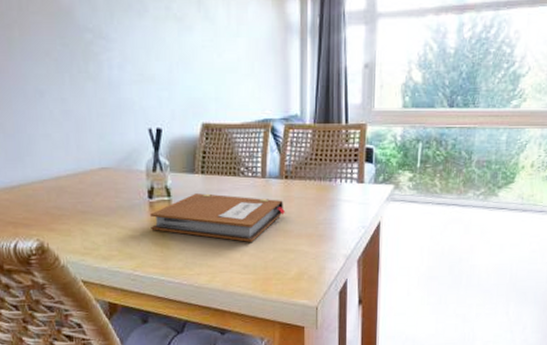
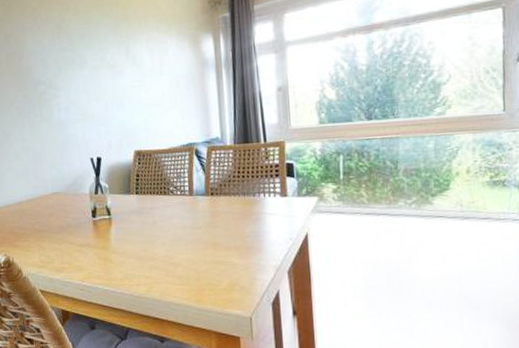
notebook: present [150,193,286,242] -> none [94,211,214,255]

